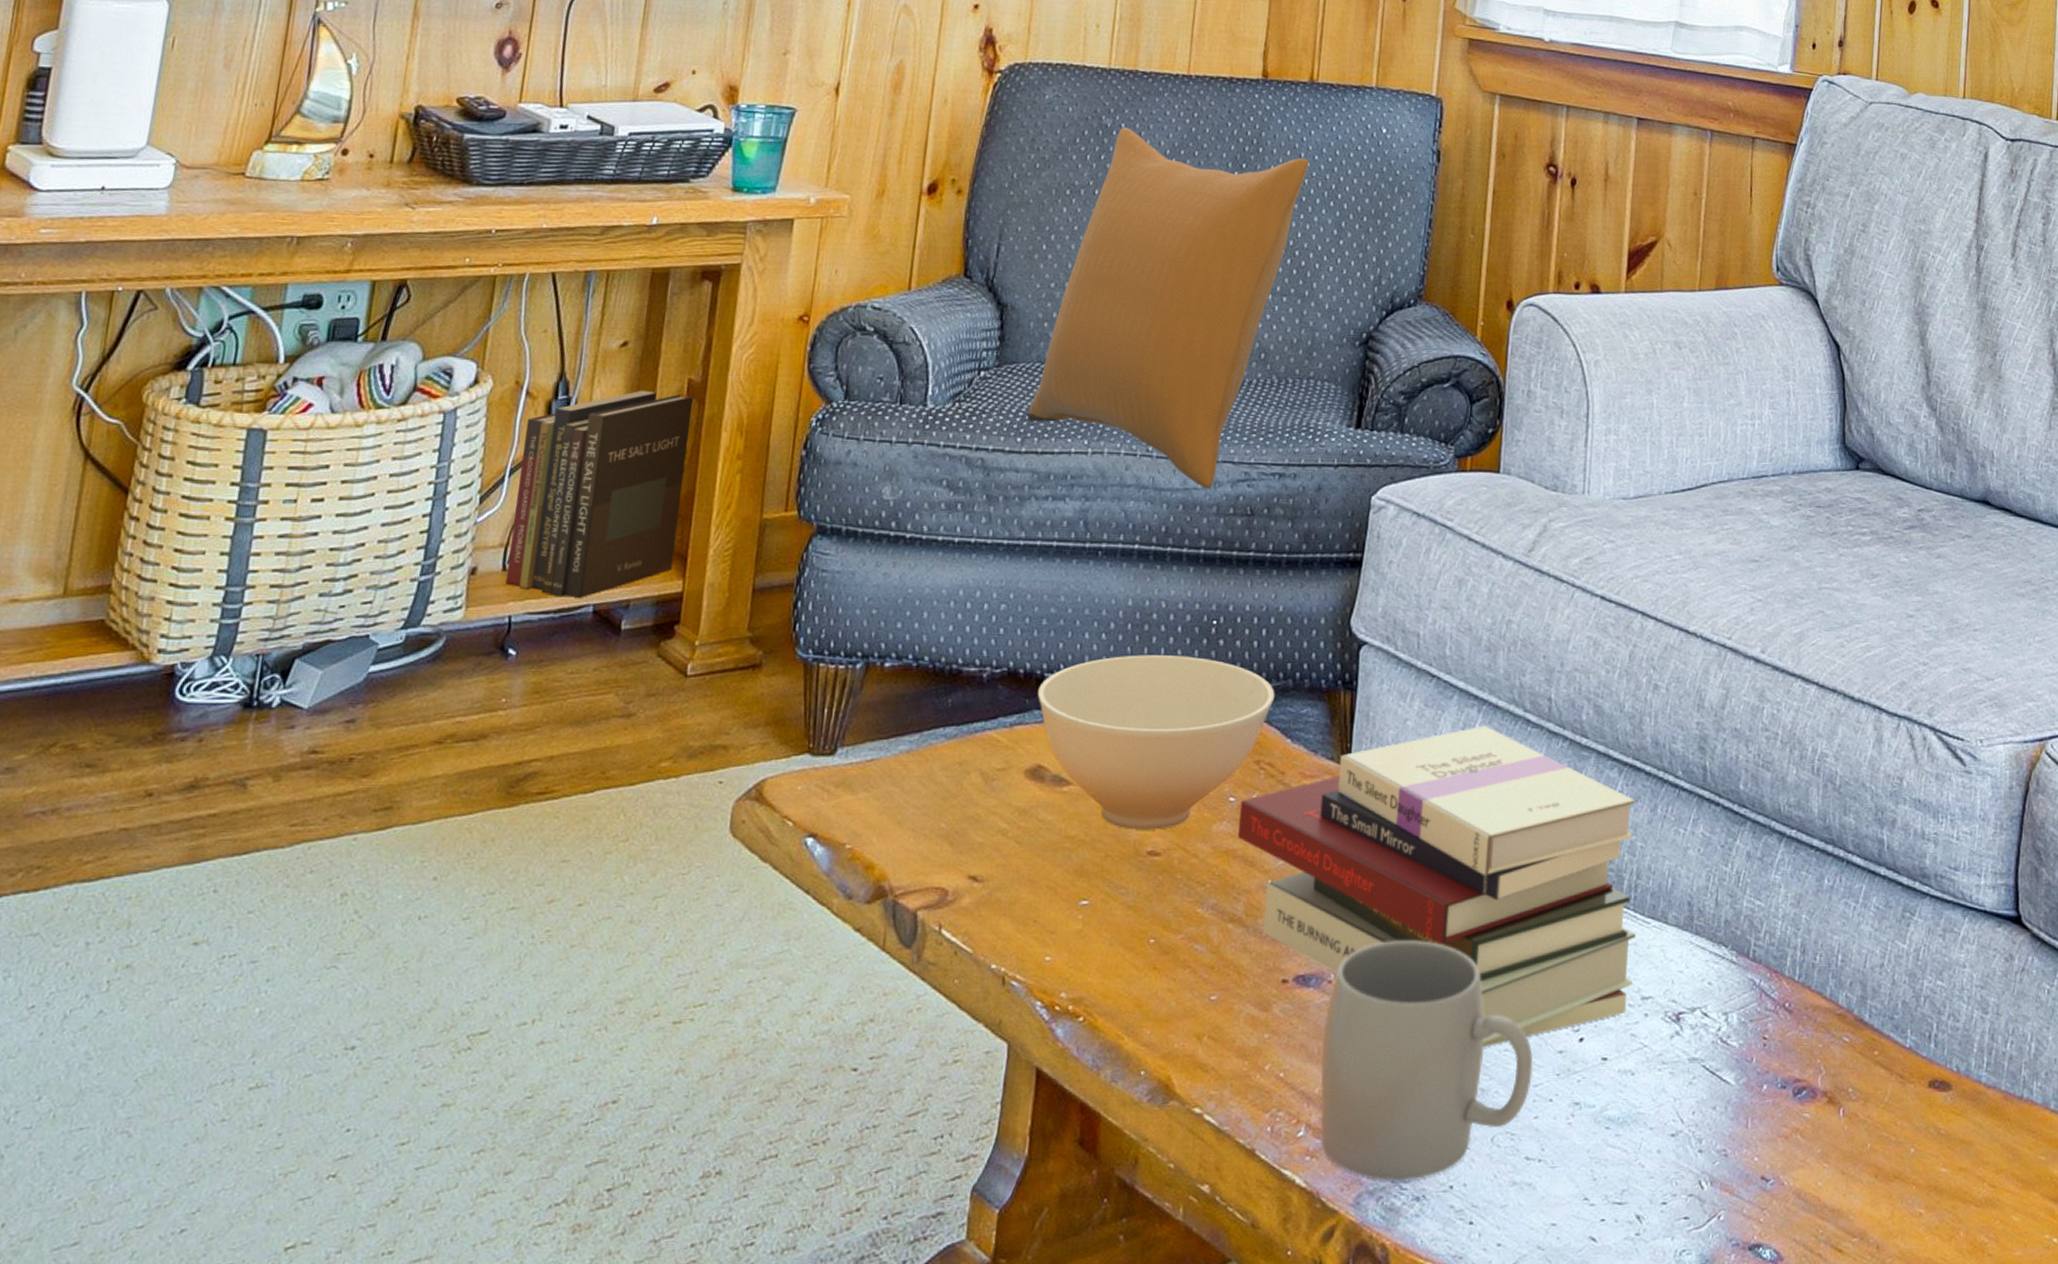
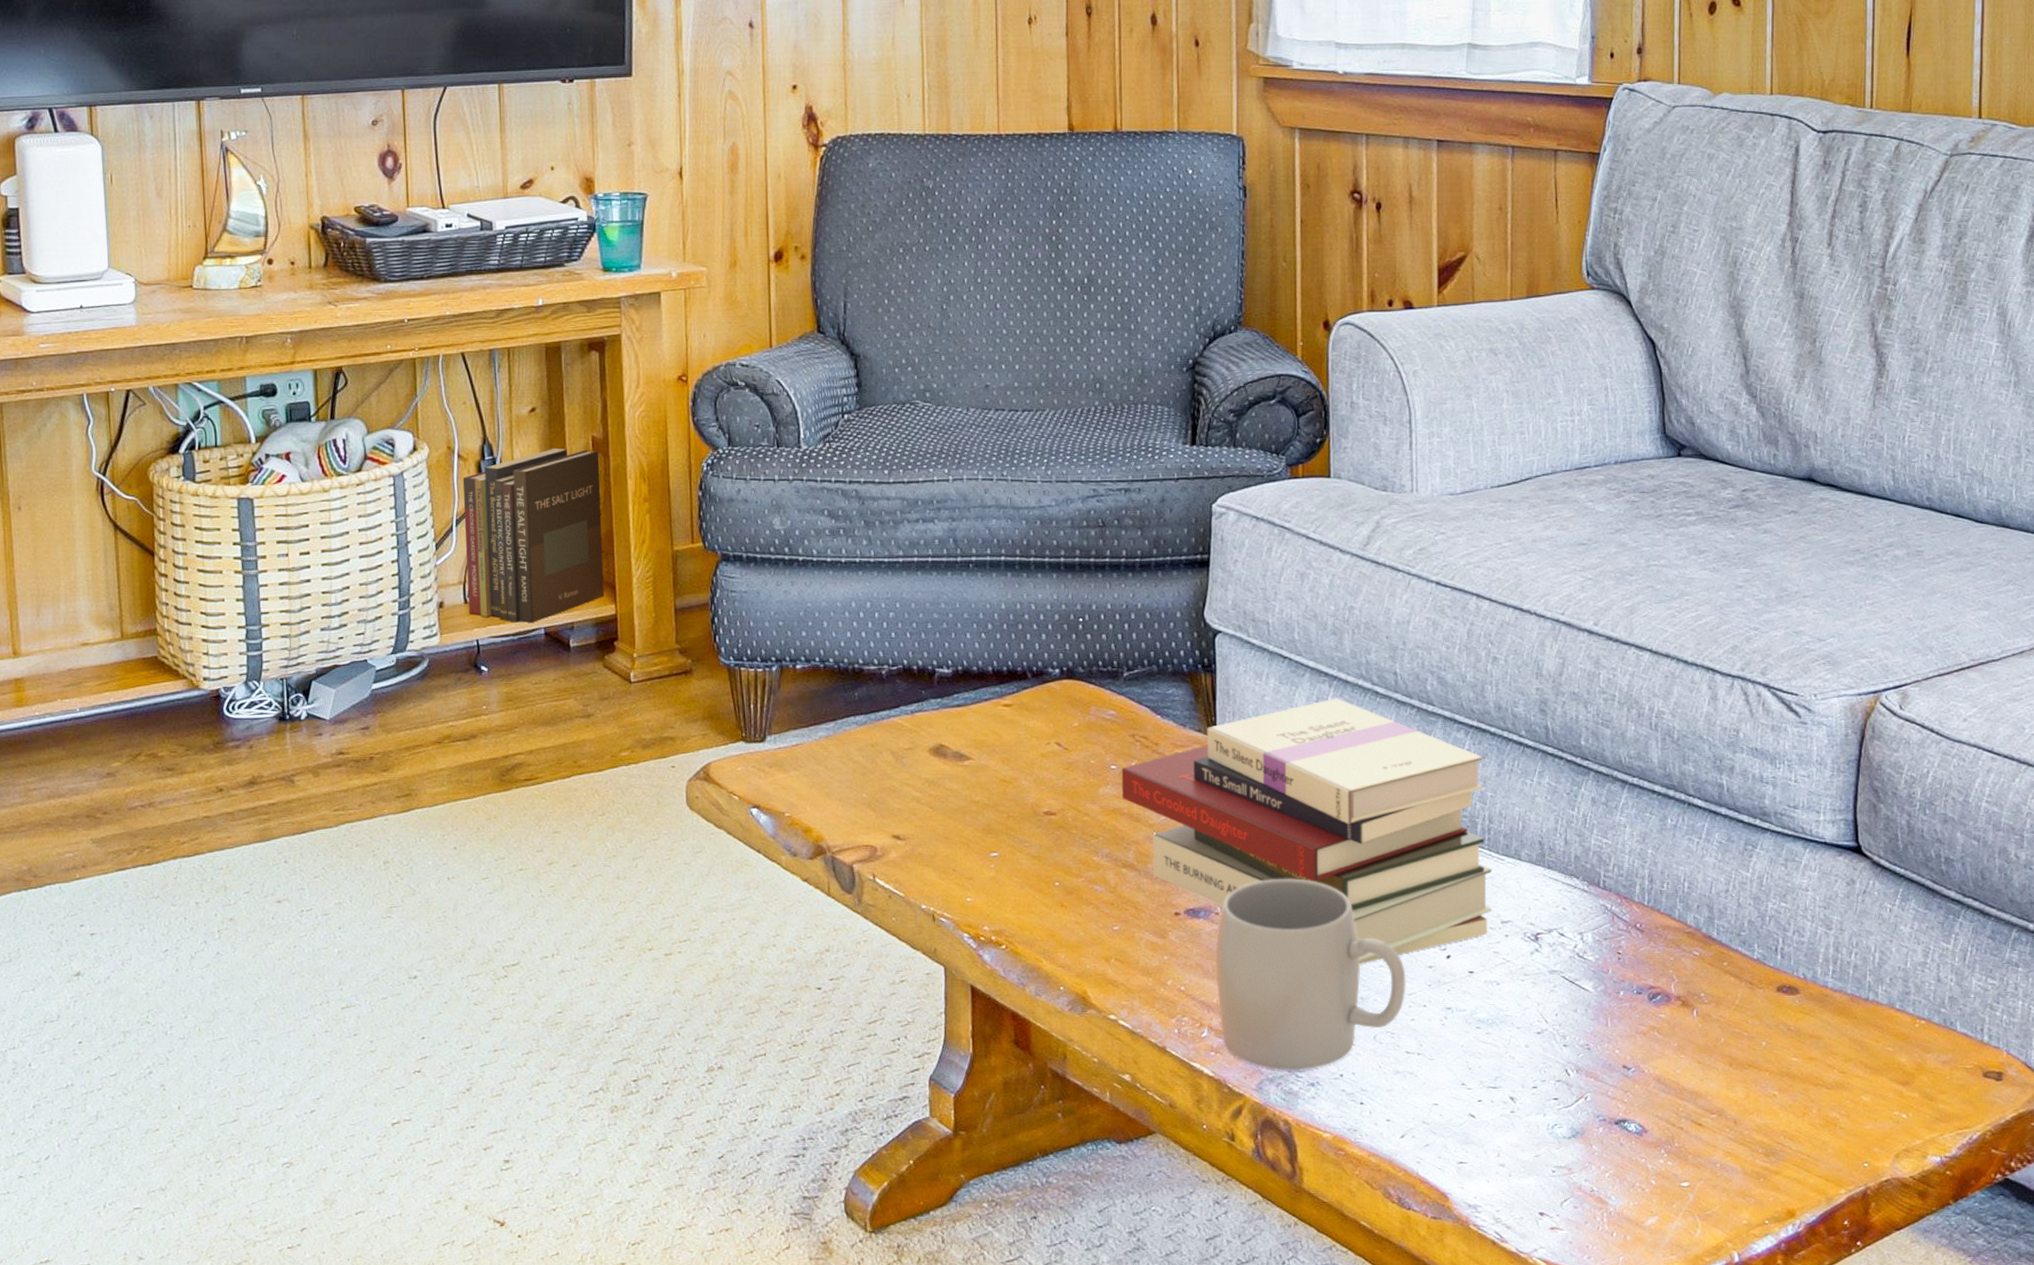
pillow: present [1027,127,1309,489] -> none [891,187,1121,506]
bowl: present [1037,655,1275,830] -> none [931,649,1142,795]

